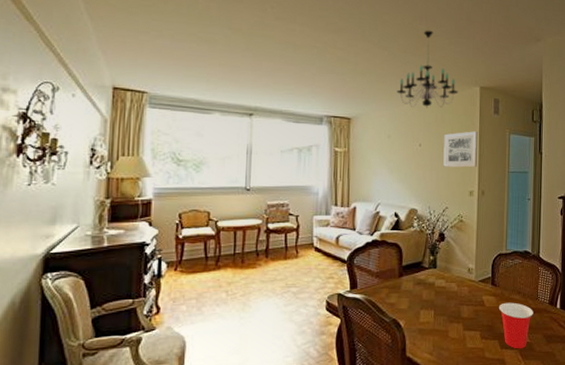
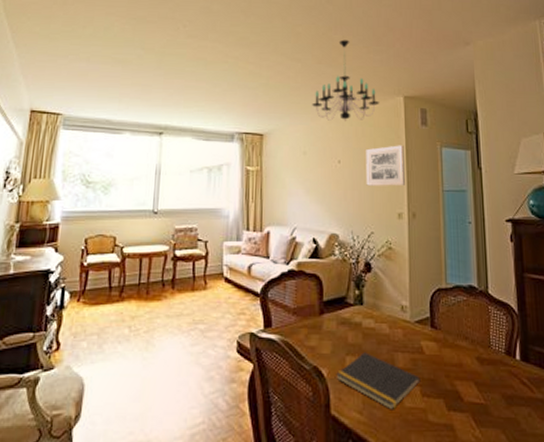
notepad: none [411,306,481,351] -> present [336,352,421,410]
cup: present [499,302,533,349] -> none [442,350,486,412]

